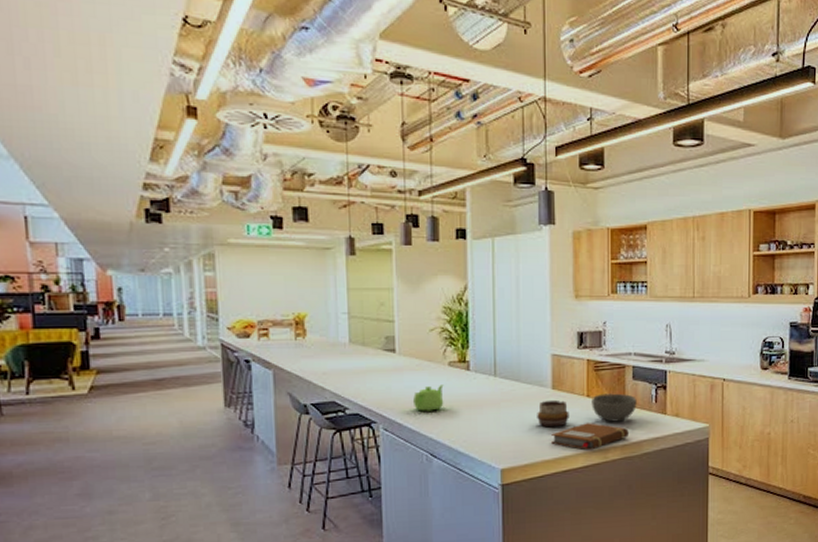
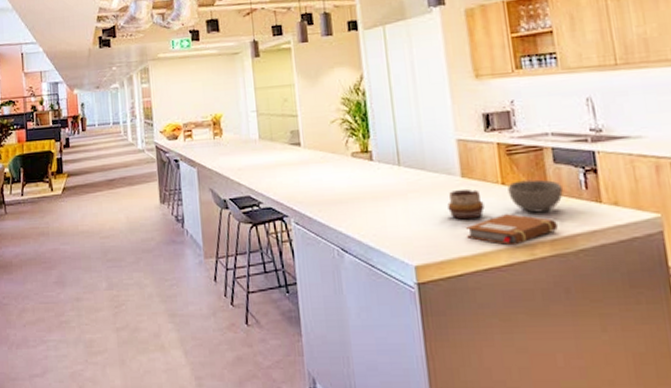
teapot: present [412,385,444,411] -> none [320,176,351,204]

